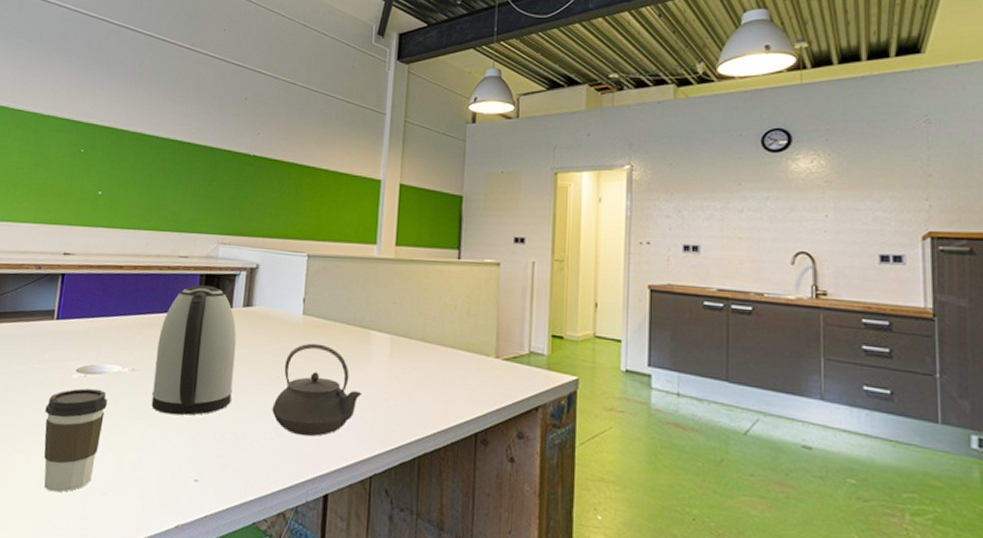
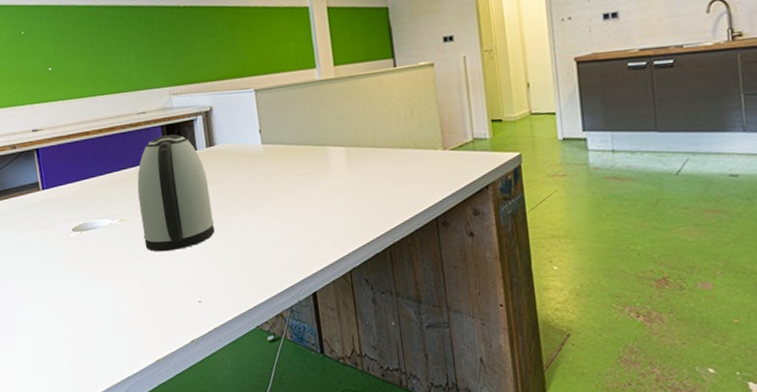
coffee cup: present [44,388,108,493] -> none [54,242,110,333]
teapot: present [272,343,362,437] -> none [252,167,329,249]

